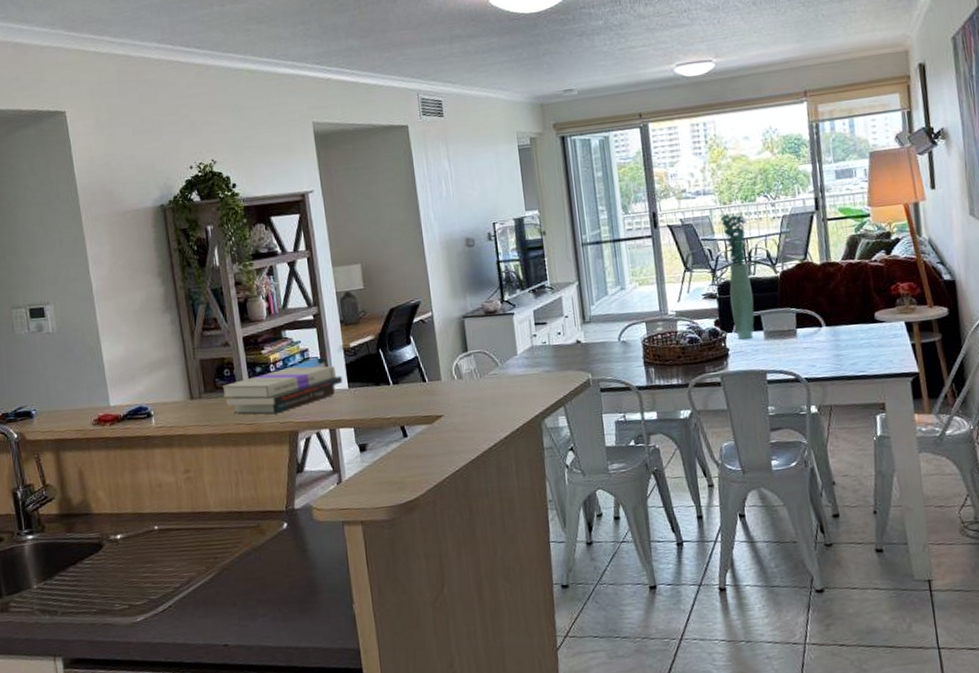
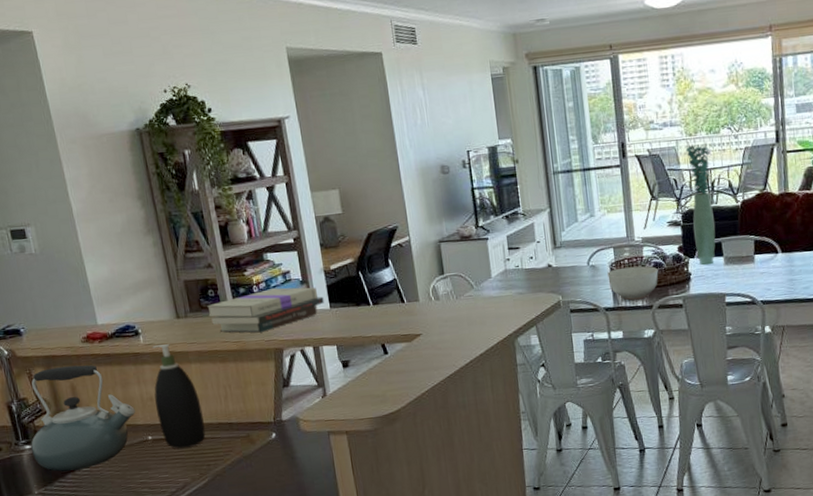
kettle: none [33,449,143,565] -> present [31,365,135,472]
soap dispenser: none [163,426,214,540] -> present [152,344,206,449]
bowl: none [640,341,694,378] -> present [607,266,659,300]

